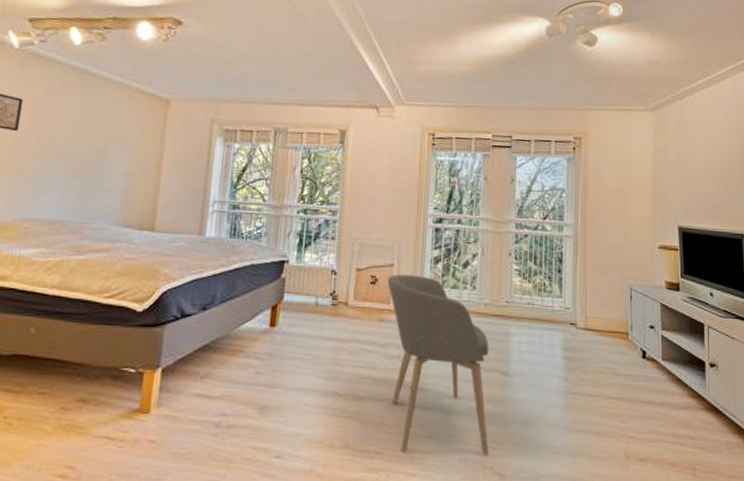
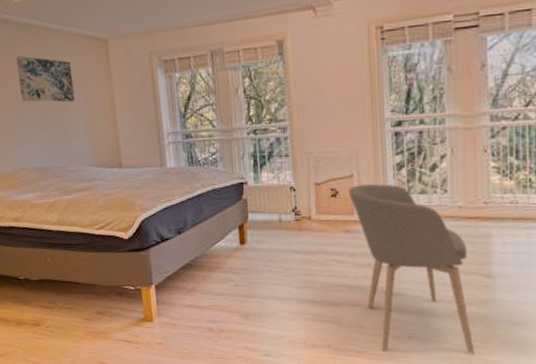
wall art: none [52,99,122,155] -> present [16,55,75,102]

